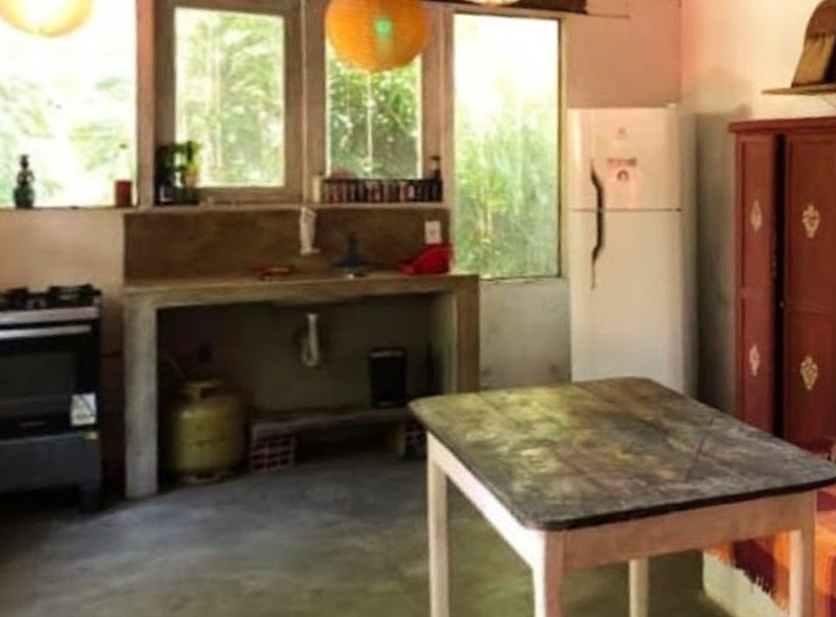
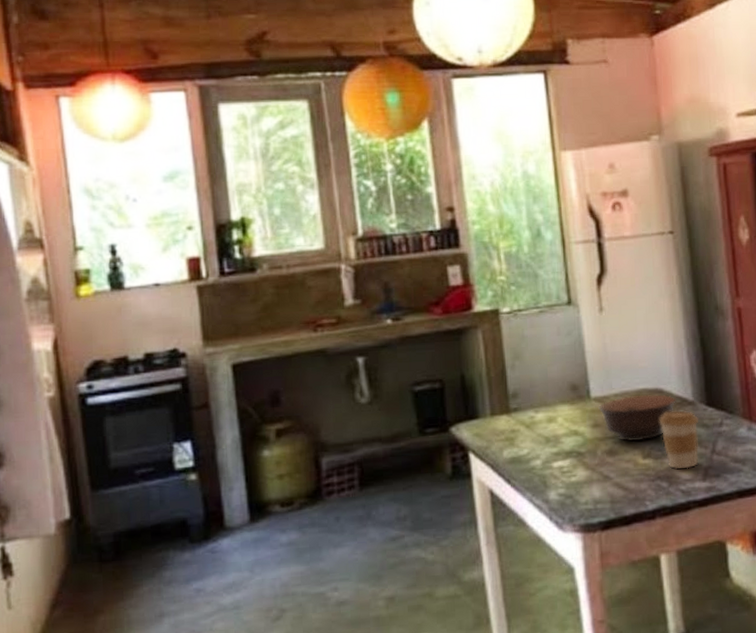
bowl: none [579,383,665,433] -> present [598,394,676,441]
coffee cup: none [644,402,688,468] -> present [659,410,699,470]

